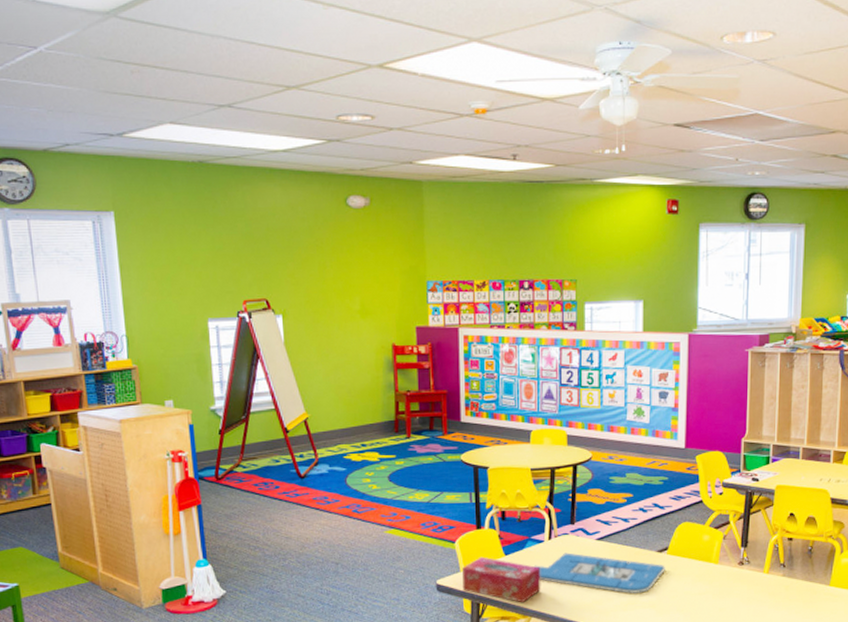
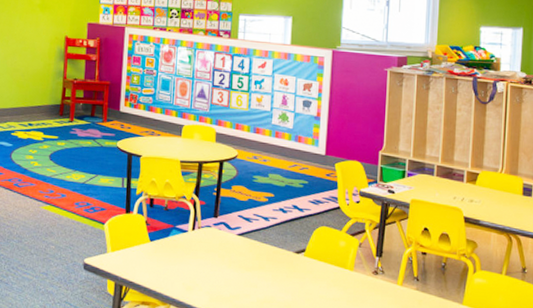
tissue box: present [463,556,541,603] -> none [108,240,183,290]
board game: present [534,552,665,594] -> none [177,244,302,293]

